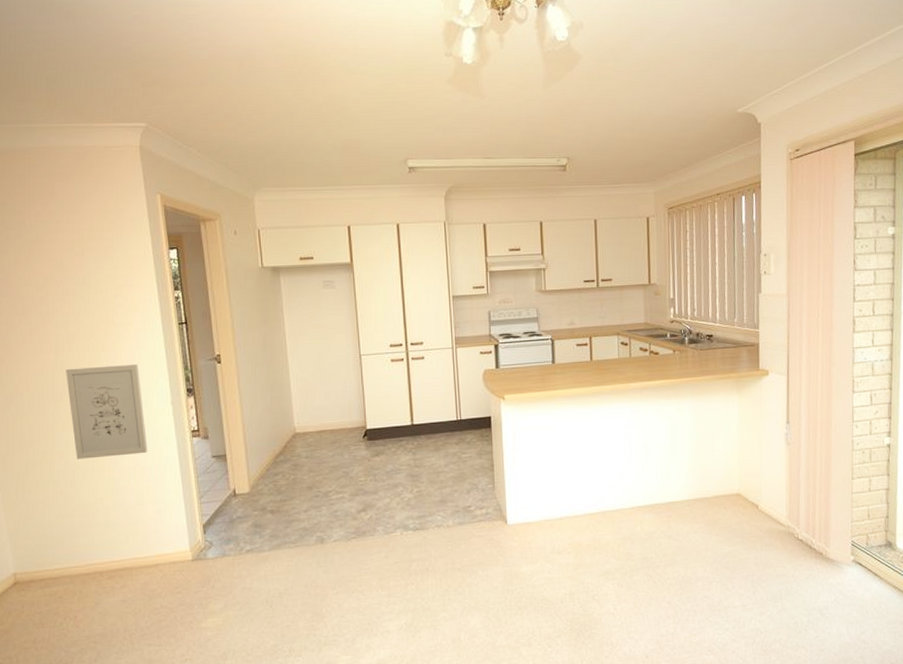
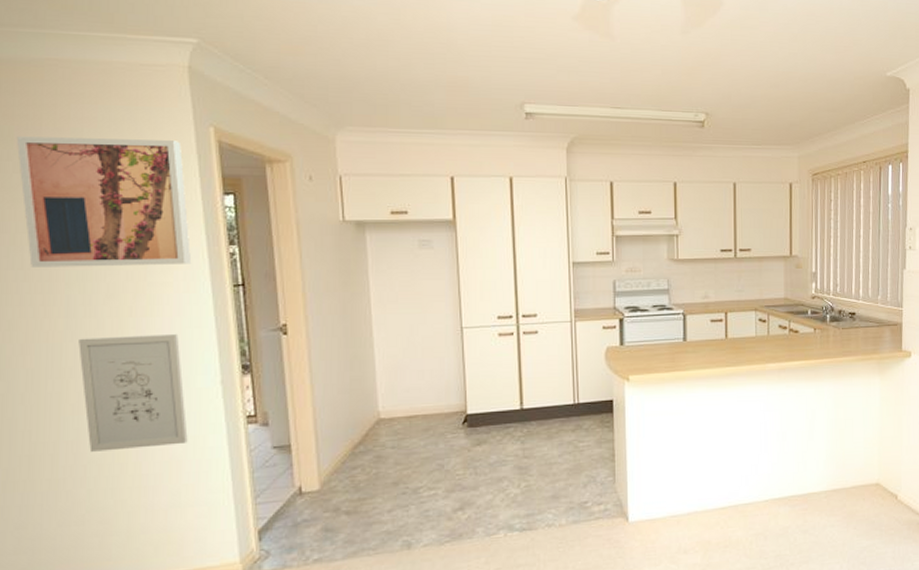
wall art: none [17,207,147,313] -> present [16,136,192,267]

